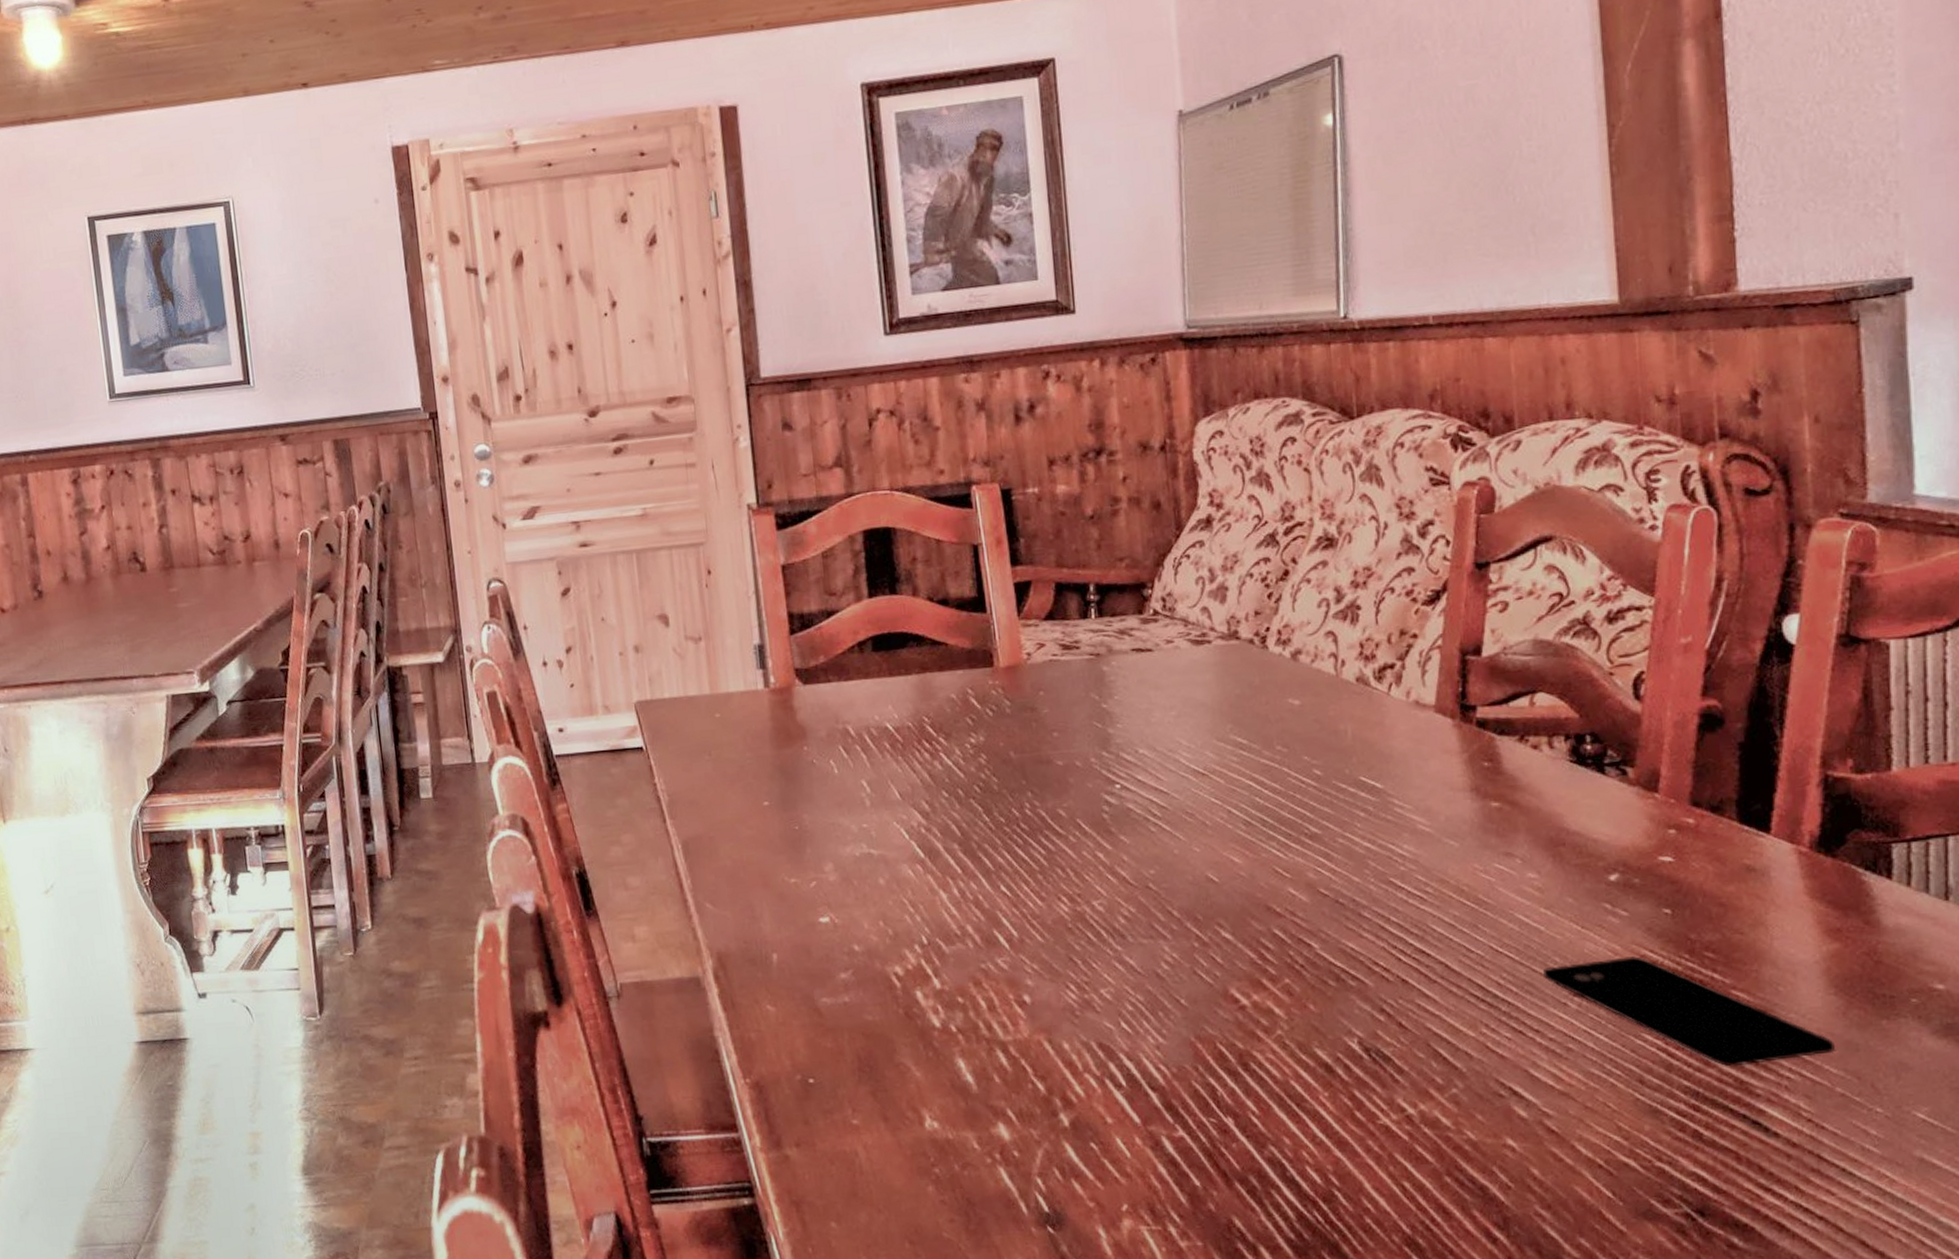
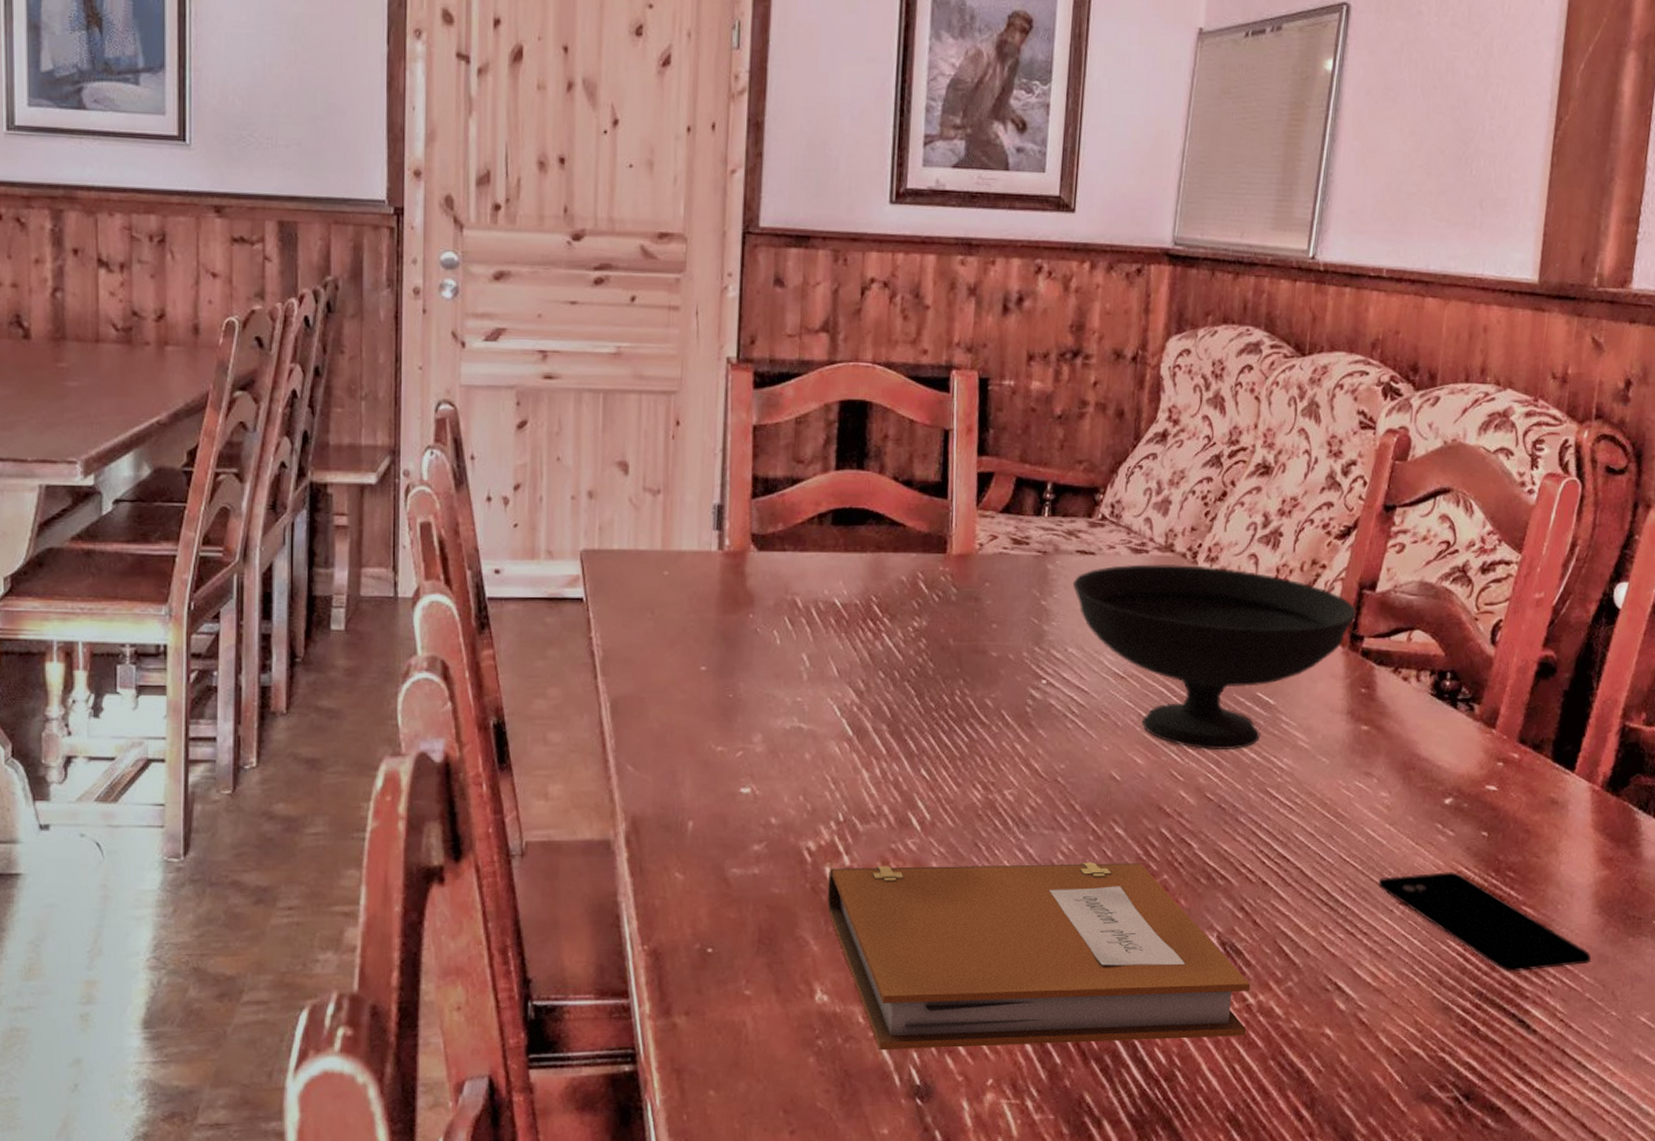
notebook: none [920,968,1411,1176] -> present [827,862,1251,1050]
bowl: none [1132,649,1464,843] -> present [1072,564,1357,751]

